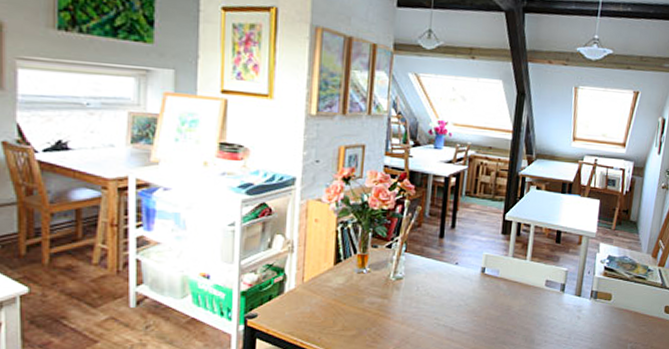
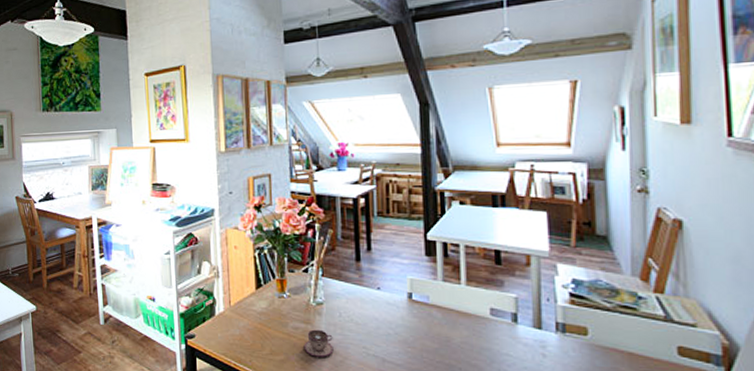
teacup: none [377,304,408,330] -> present [303,329,334,357]

